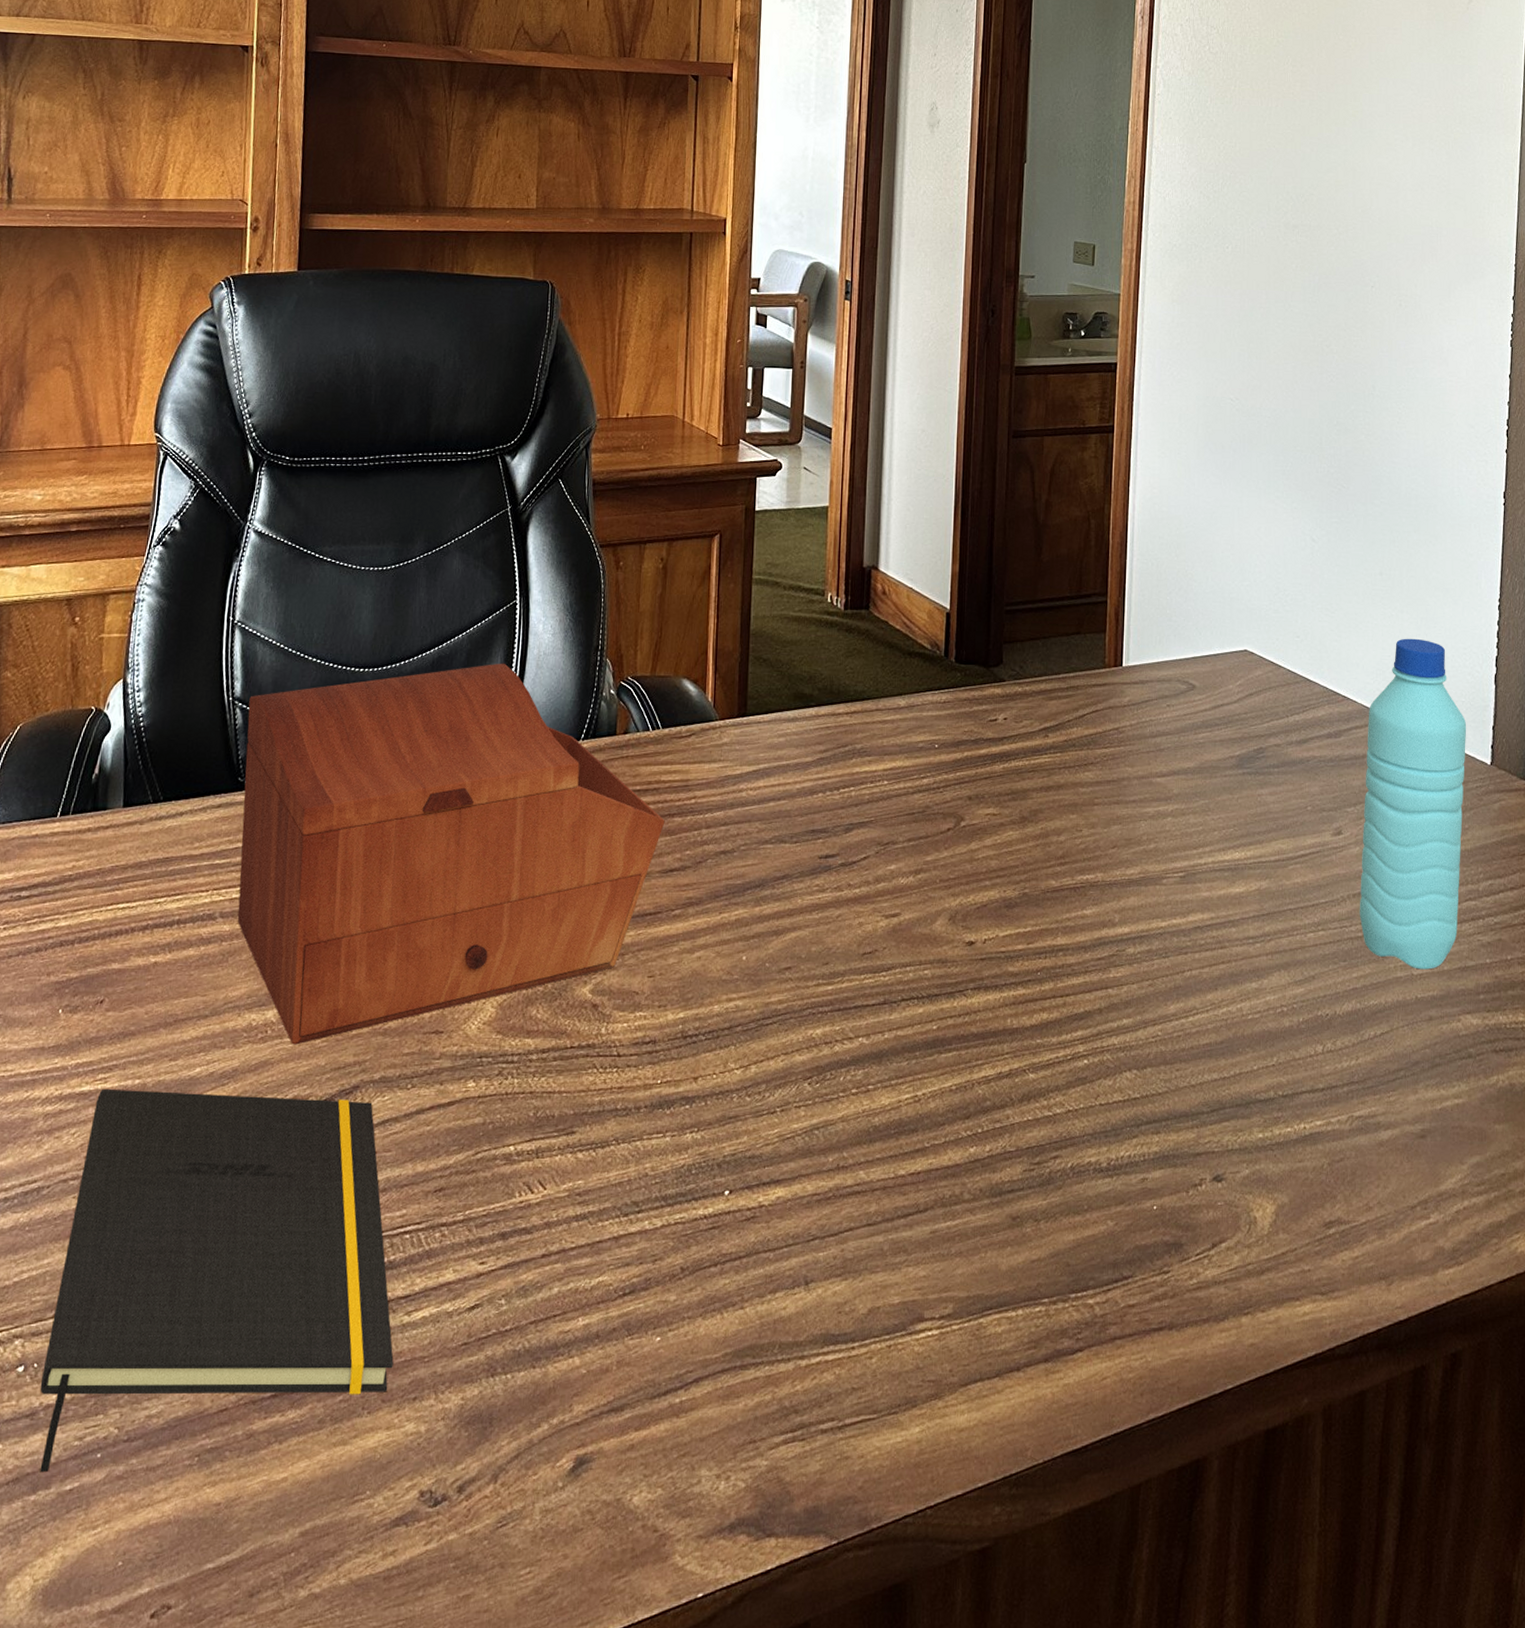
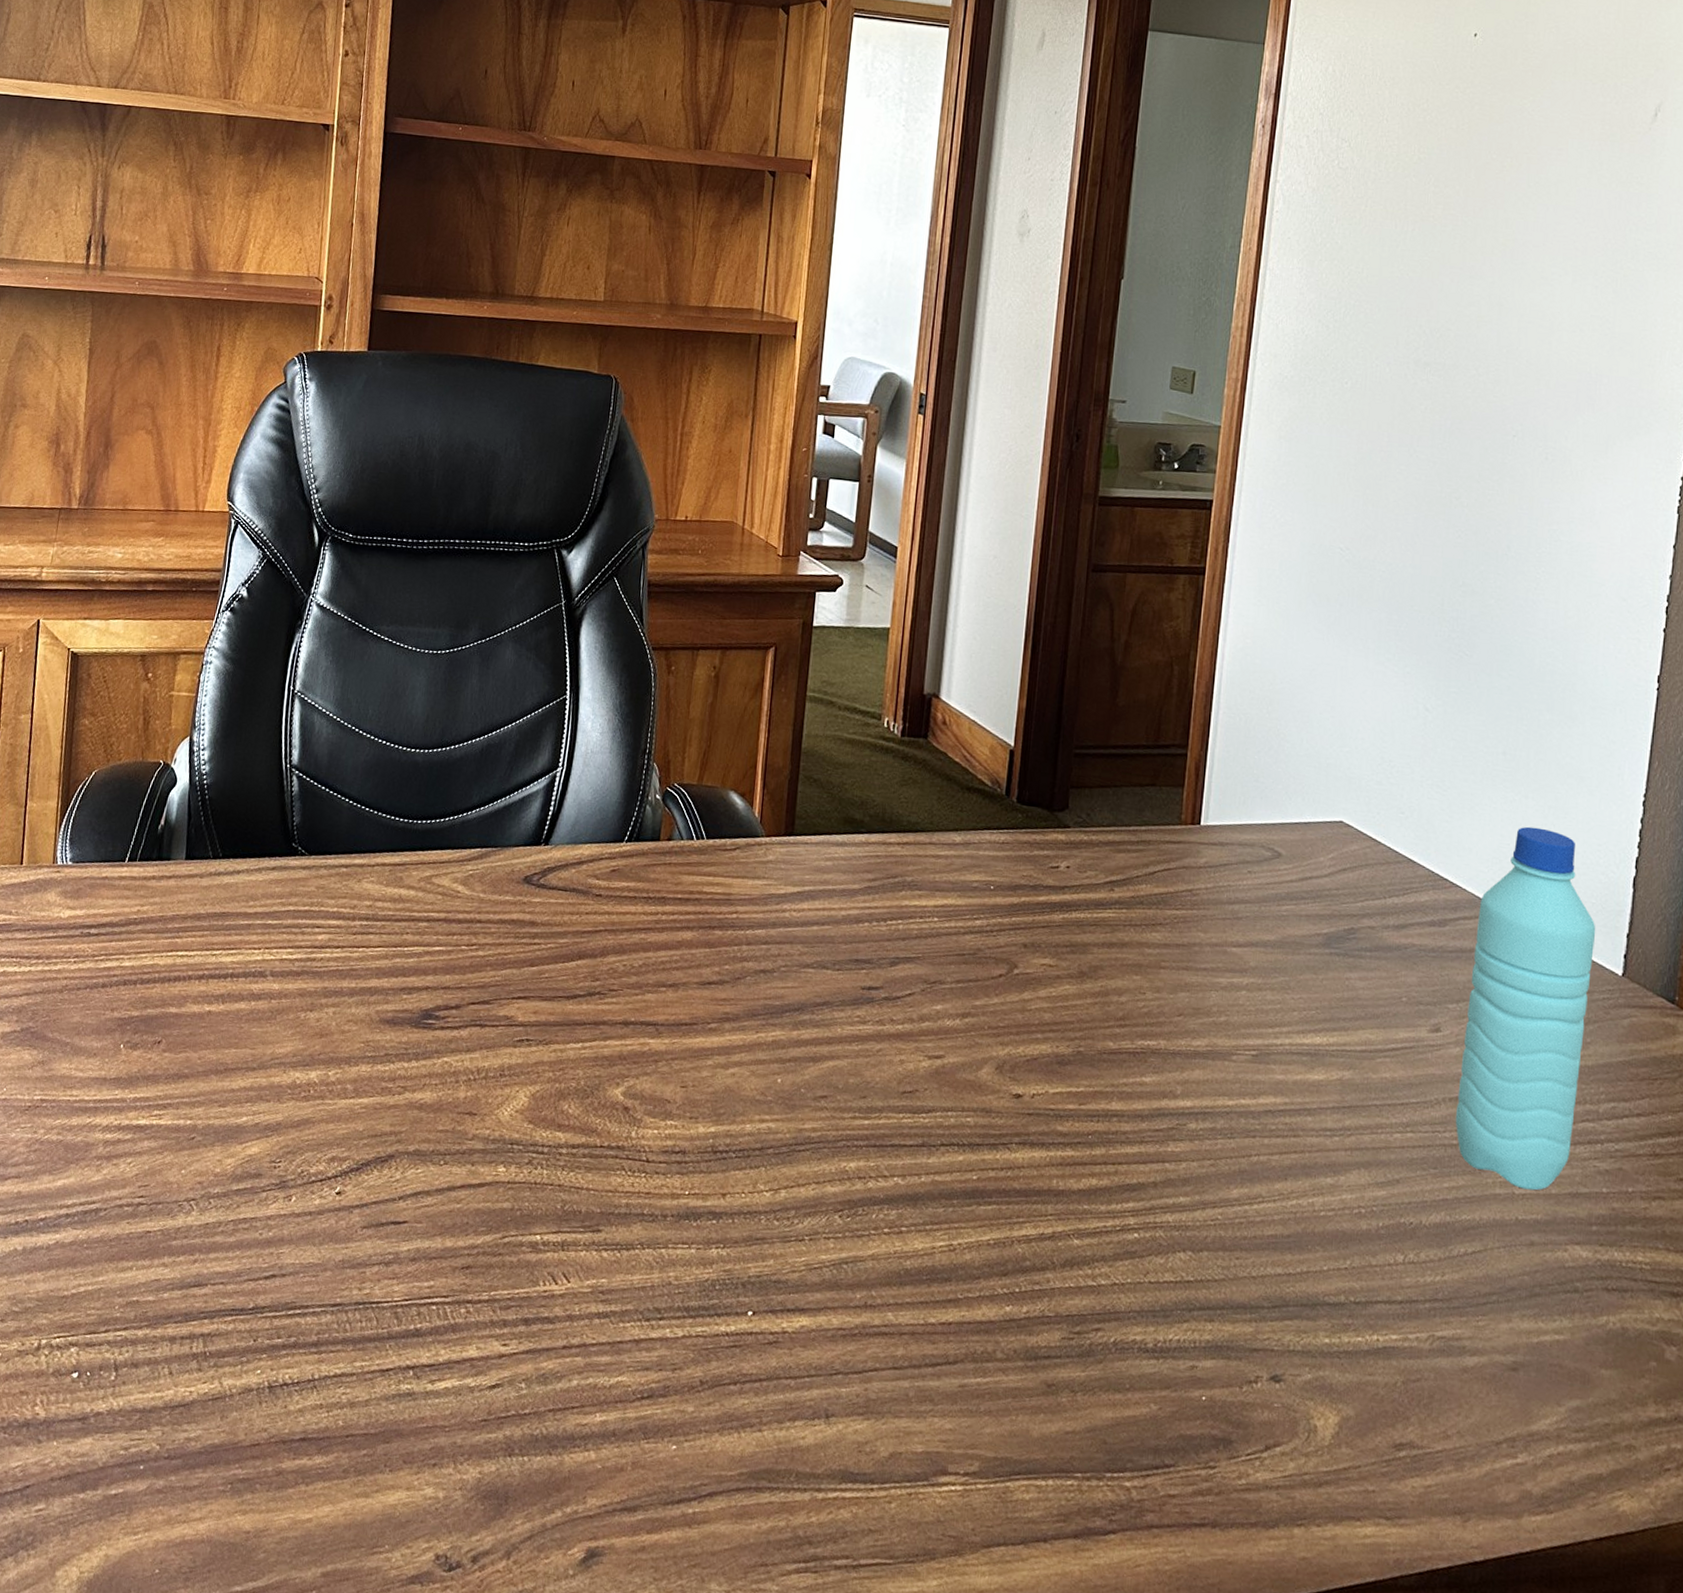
notepad: present [40,1088,394,1473] -> none [89,1124,416,1475]
sewing box: present [238,663,665,1045] -> none [287,756,705,1108]

